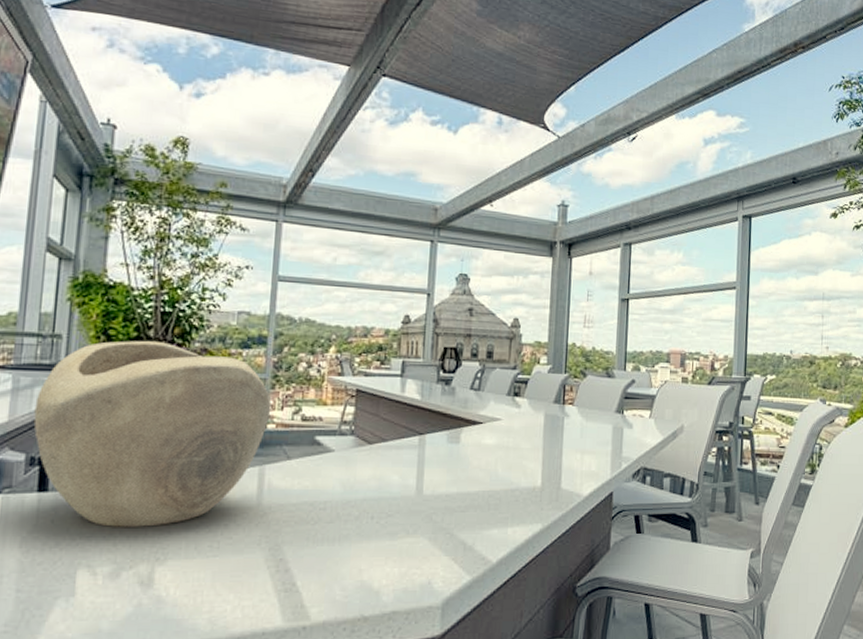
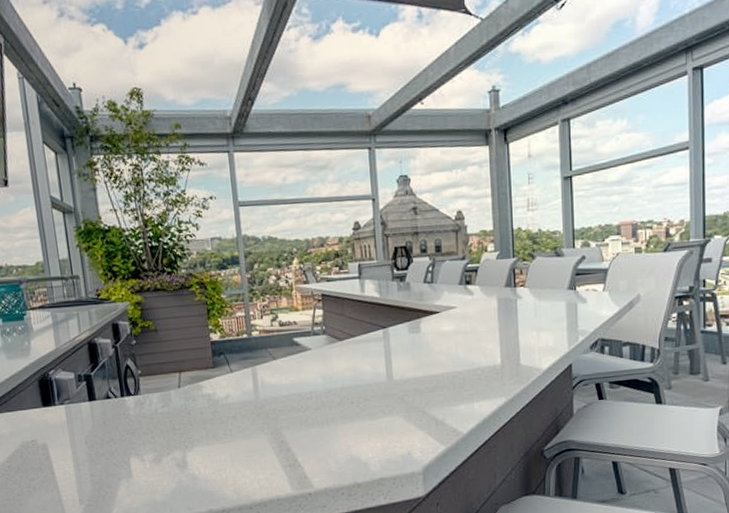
decorative bowl: present [33,340,272,527] -> none [71,272,253,424]

